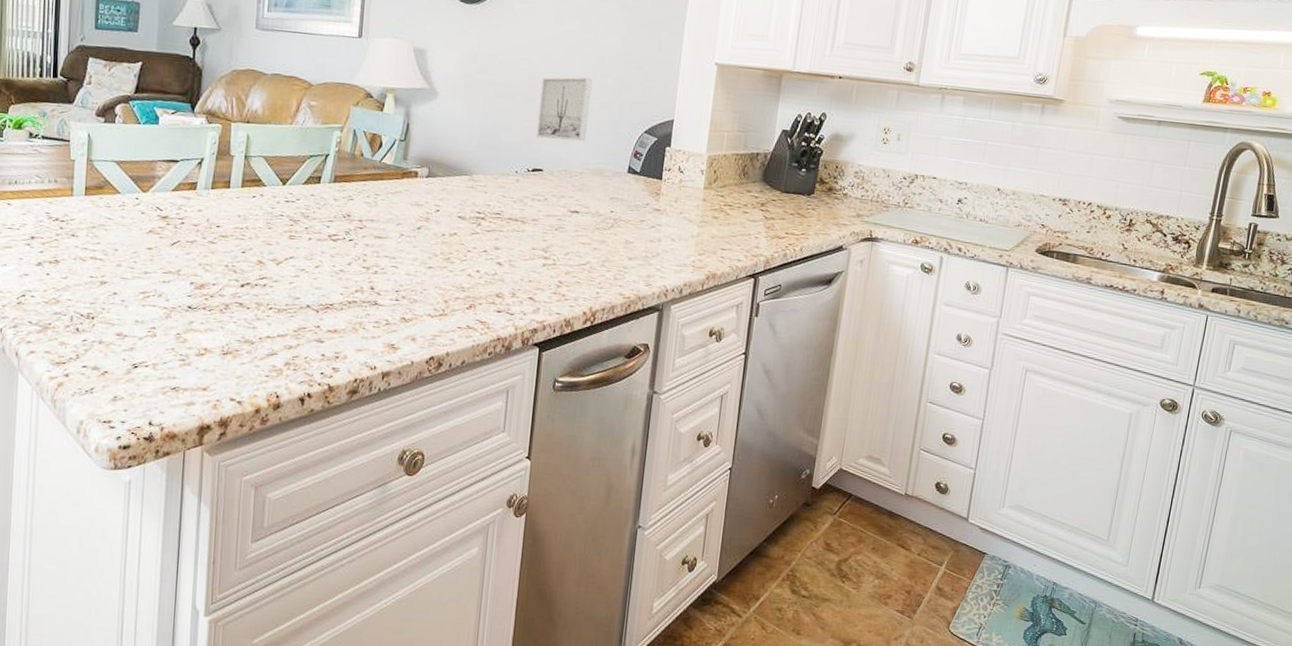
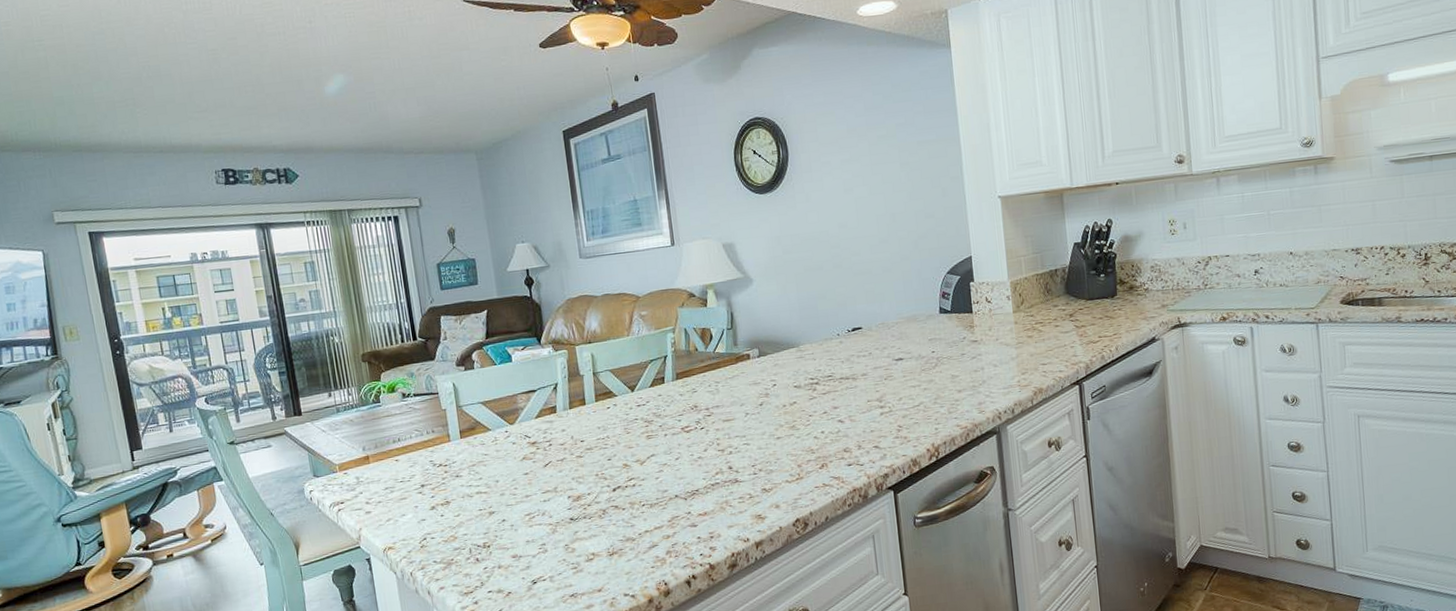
wall art: present [536,77,593,142] -> none [844,235,895,300]

